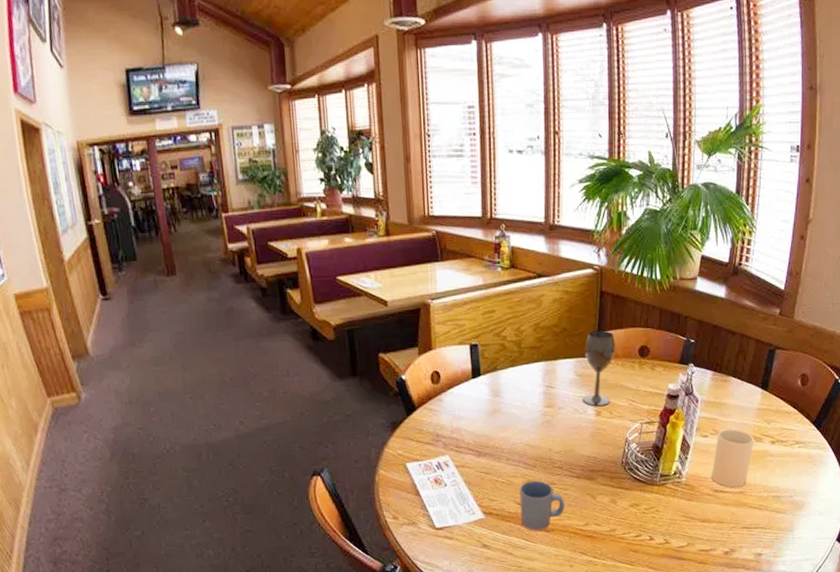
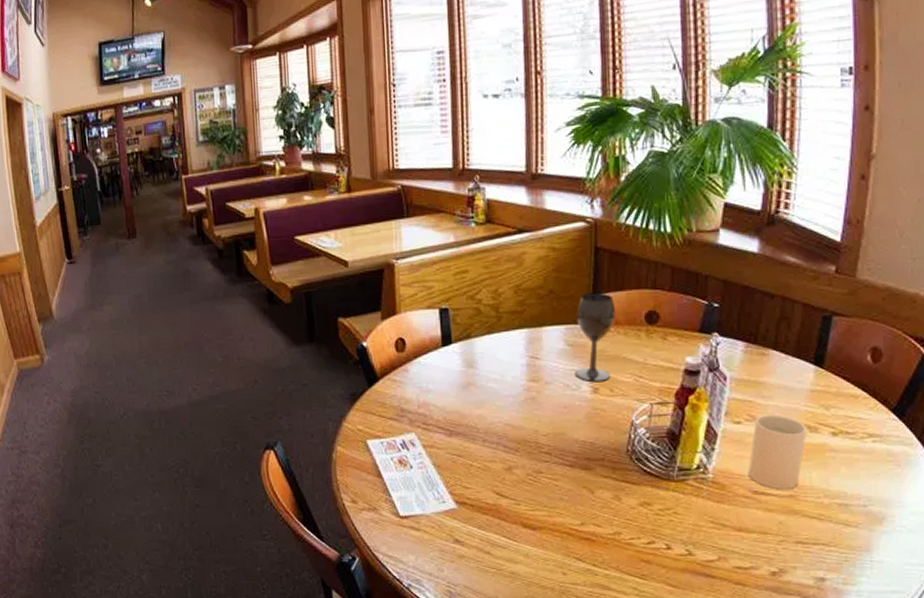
mug: present [519,480,564,531] -> none [498,467,555,528]

